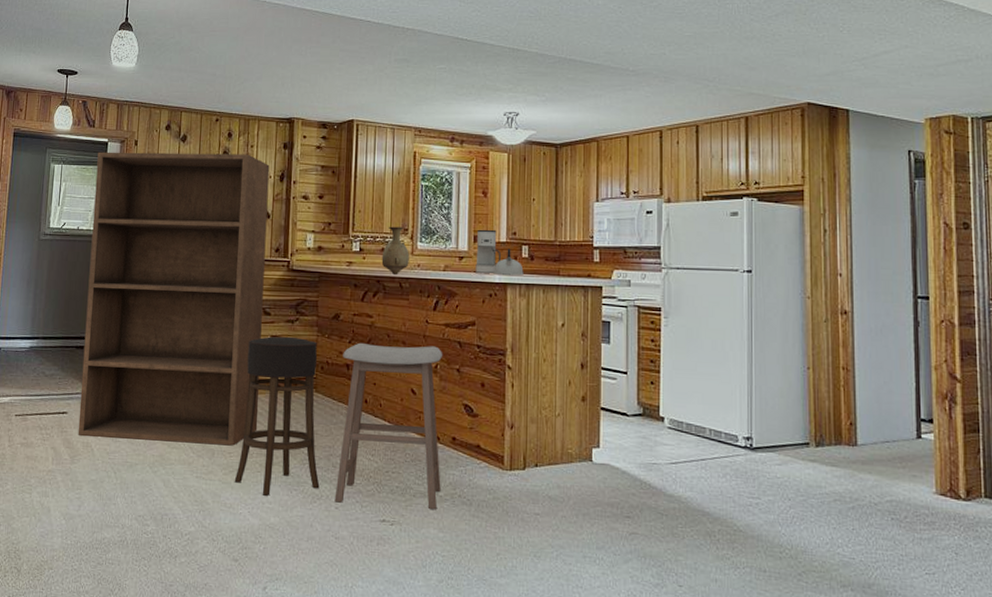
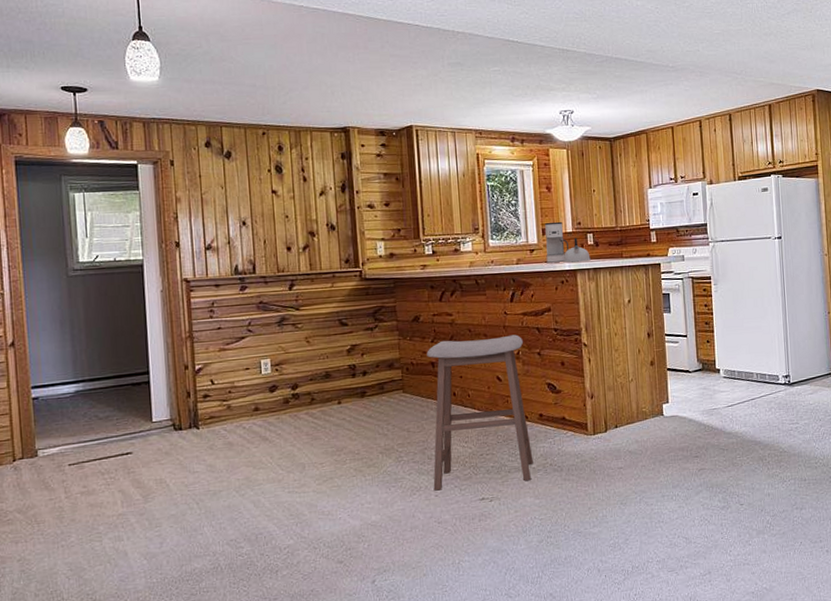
bookshelf: present [77,152,270,446] -> none [127,167,348,473]
bar stool: present [234,336,320,496] -> none [328,344,418,497]
vase: present [381,226,409,275] -> none [455,226,483,273]

